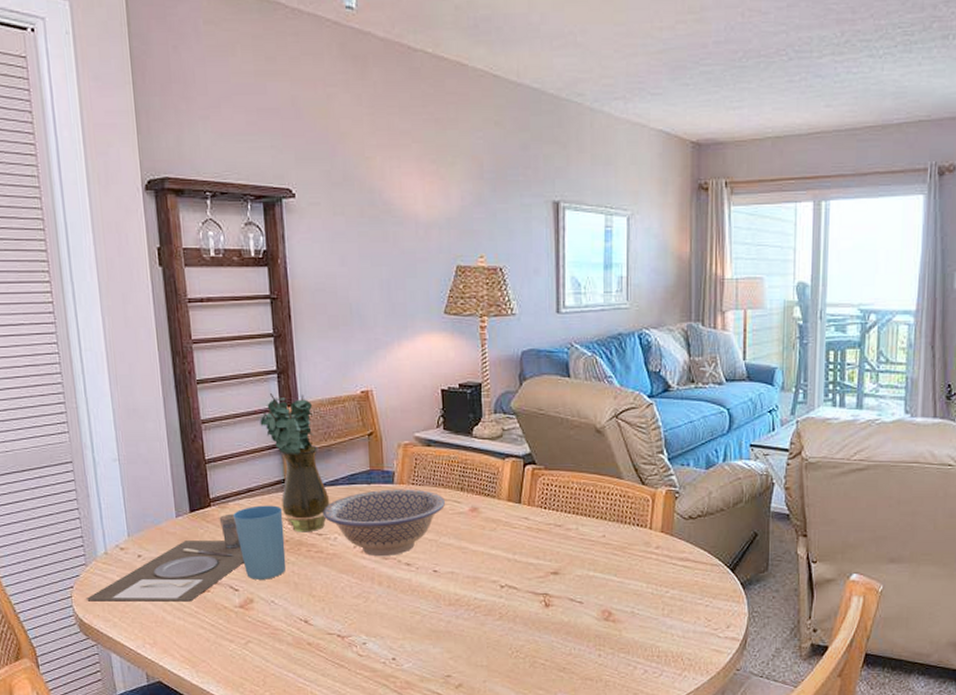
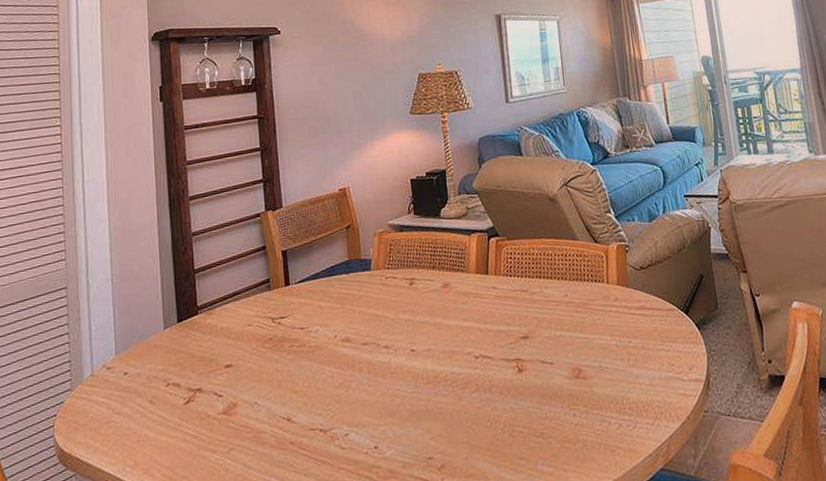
place setting: present [85,514,244,600] -> none [68,318,229,428]
cup: present [232,505,286,579] -> none [218,305,270,383]
vase: present [260,393,330,533] -> none [246,198,312,329]
bowl: present [322,489,446,556] -> none [304,273,420,343]

